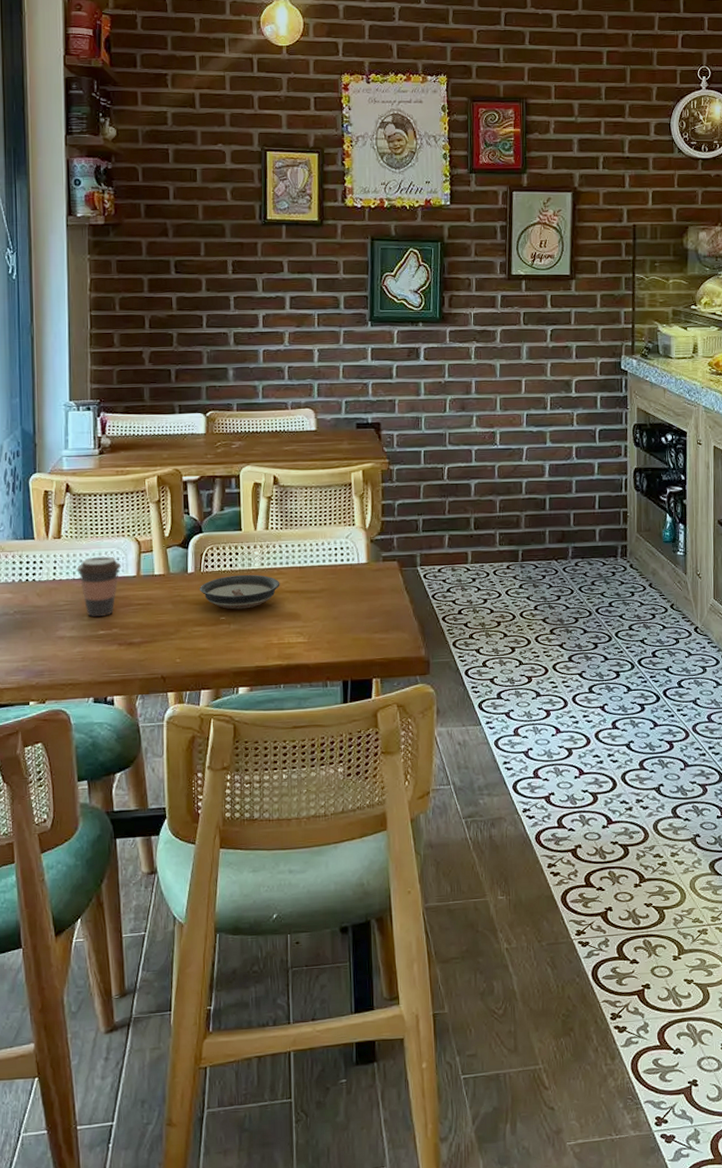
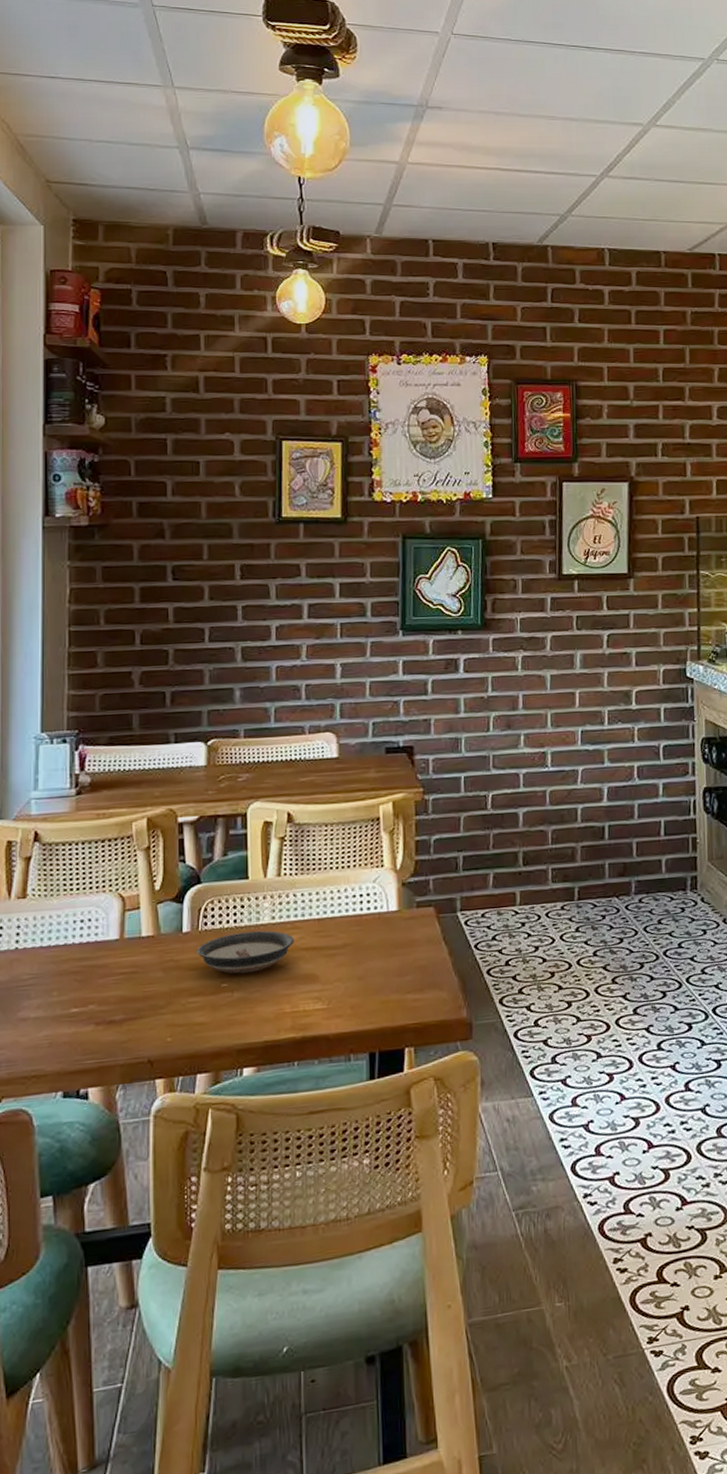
coffee cup: present [76,556,121,617] -> none [45,917,101,992]

